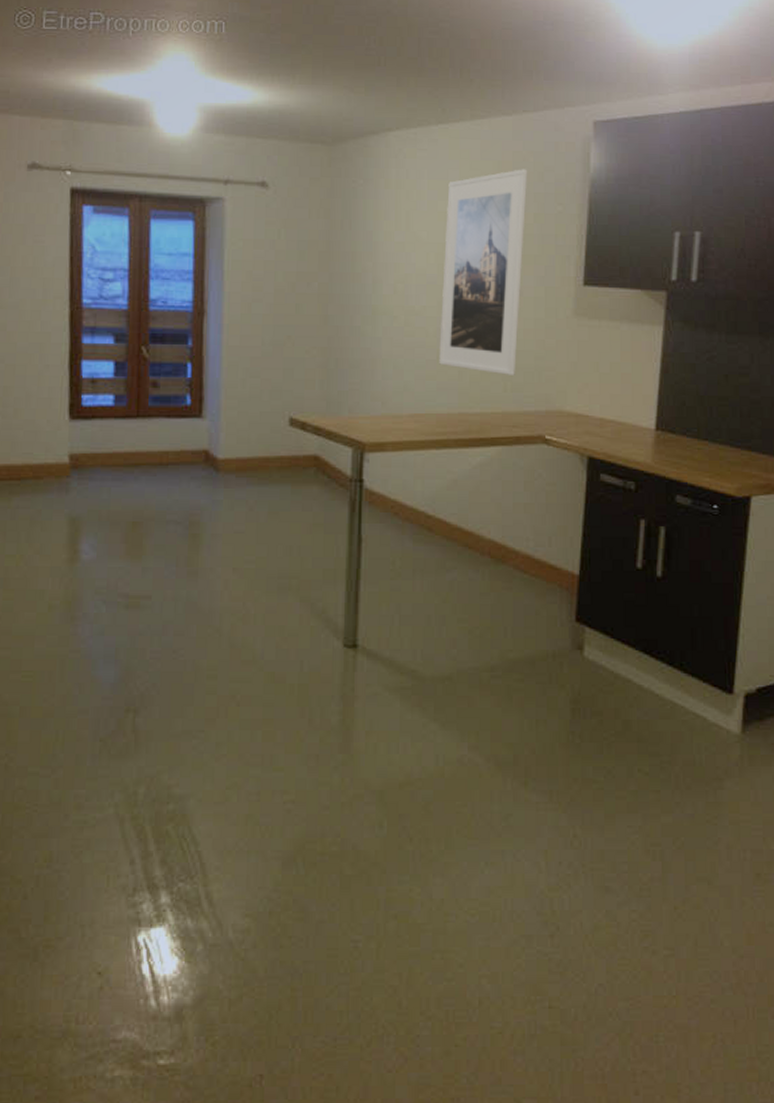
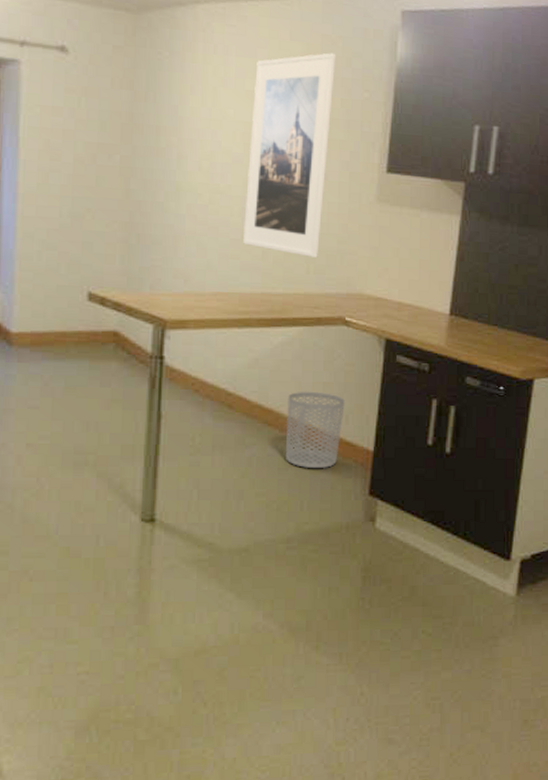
waste bin: none [486,514,547,594] -> present [286,392,345,469]

